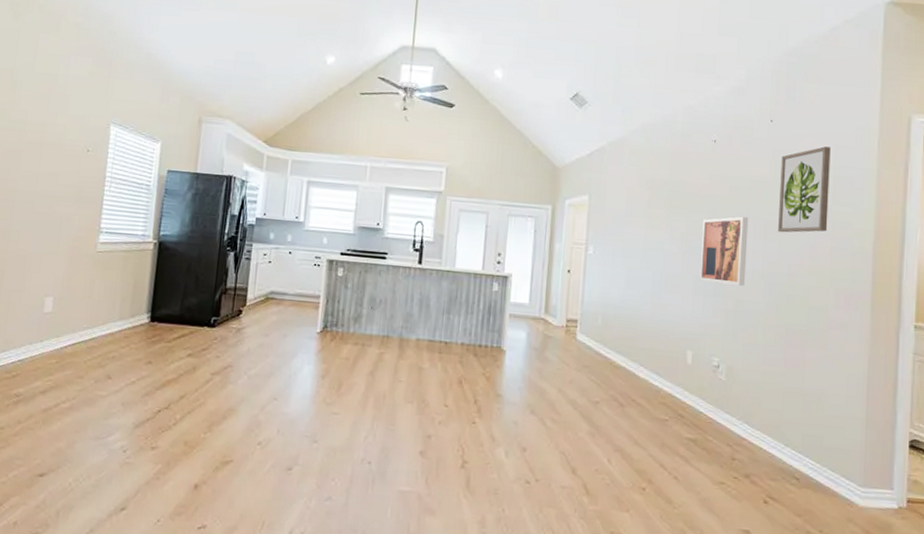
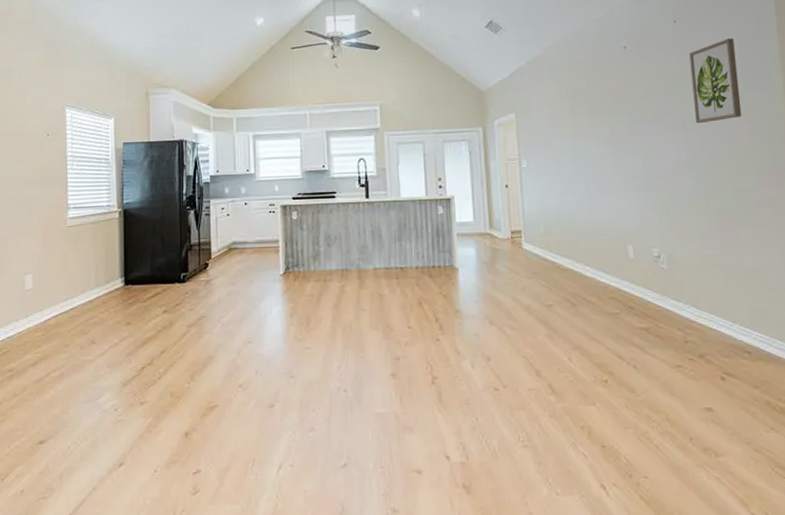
wall art: present [699,216,749,286] -> none [624,113,673,179]

